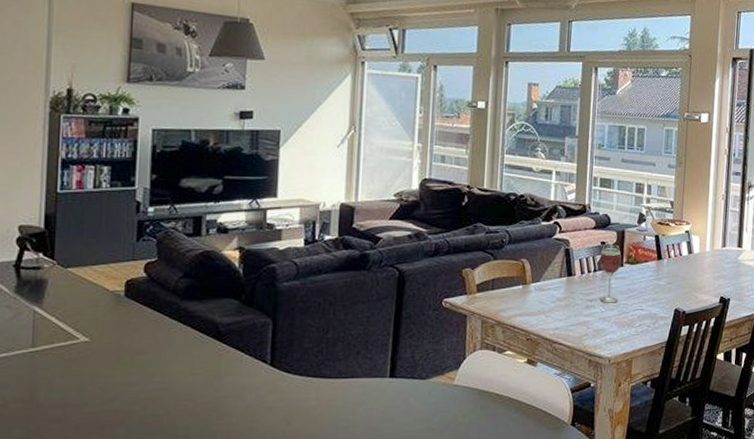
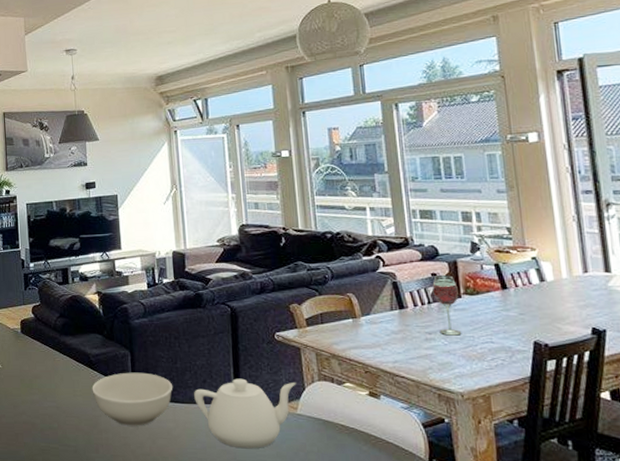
bowl: none [216,344,321,407] -> present [92,372,173,426]
teapot: none [344,348,457,425] -> present [194,378,296,449]

